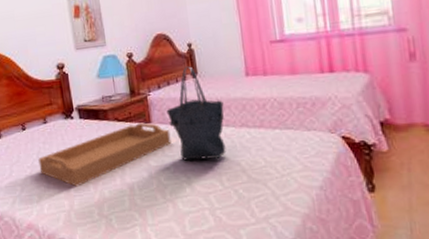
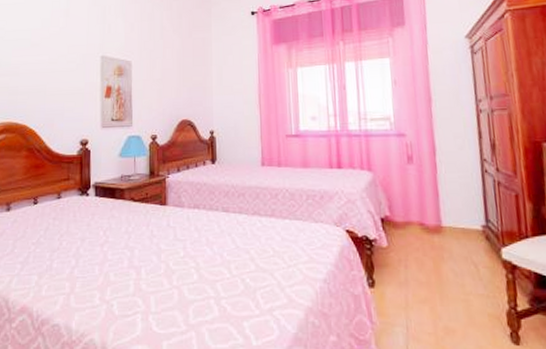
serving tray: present [38,122,171,187] -> none [45,204,184,268]
tote bag: present [166,66,226,161] -> none [183,152,239,246]

